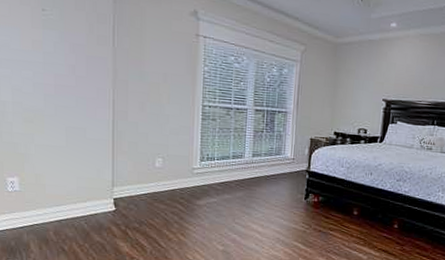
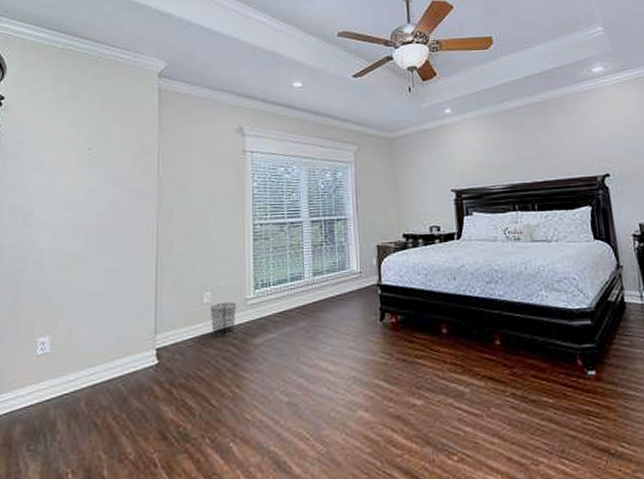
waste bin: none [160,168,184,196] -> present [209,301,237,337]

